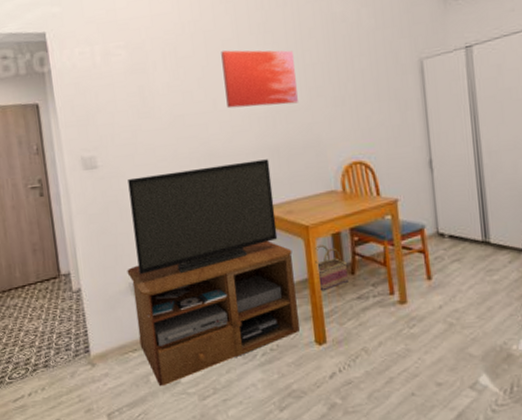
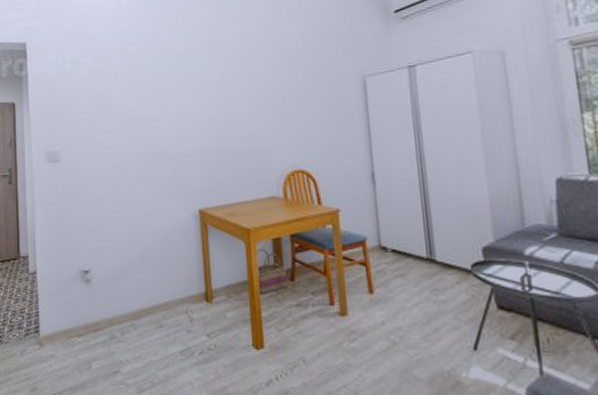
tv stand: present [127,159,300,387] -> none [78,163,237,374]
wall art: present [221,50,298,109] -> none [175,62,244,115]

